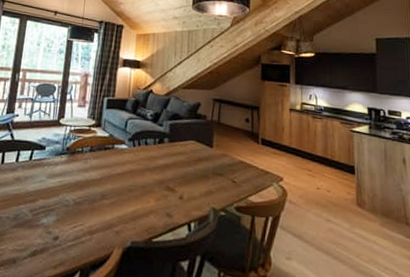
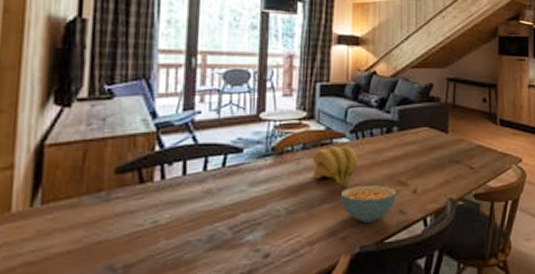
banana bunch: none [97,150,134,188] -> present [312,145,359,189]
cereal bowl: none [117,187,165,221] -> present [340,184,397,223]

